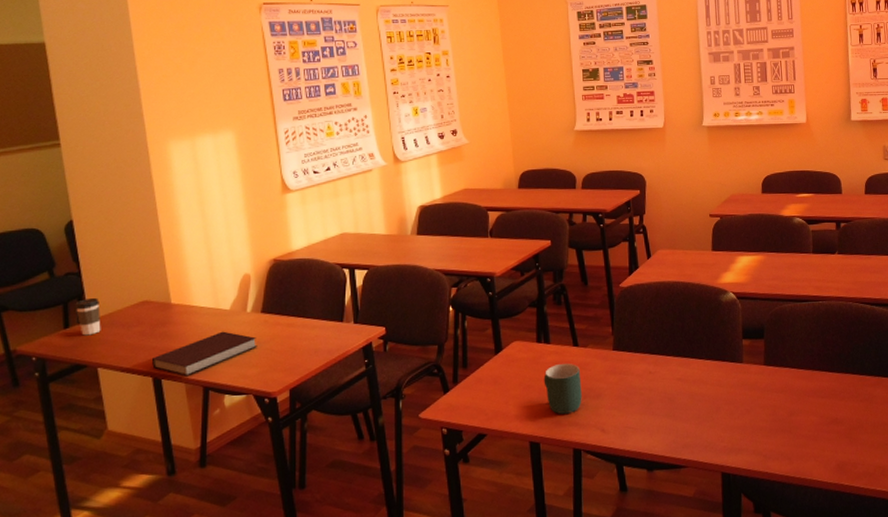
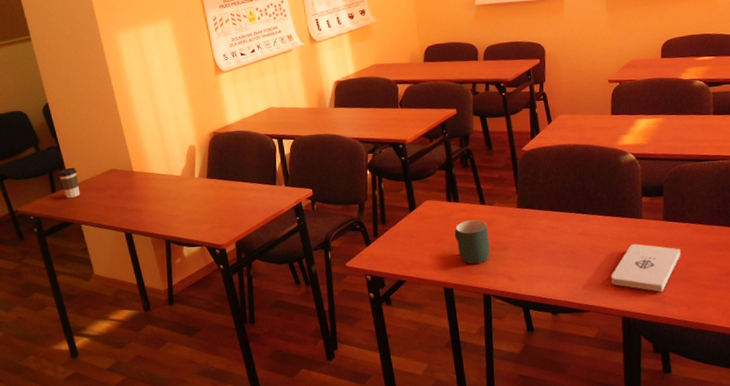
notebook: present [151,331,257,377] -> none [122,194,206,232]
notepad: none [710,390,782,444] -> present [611,243,681,292]

